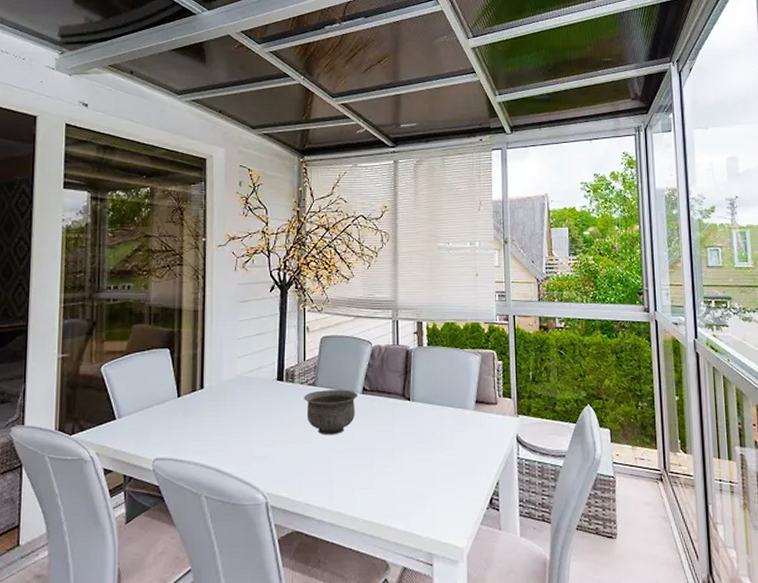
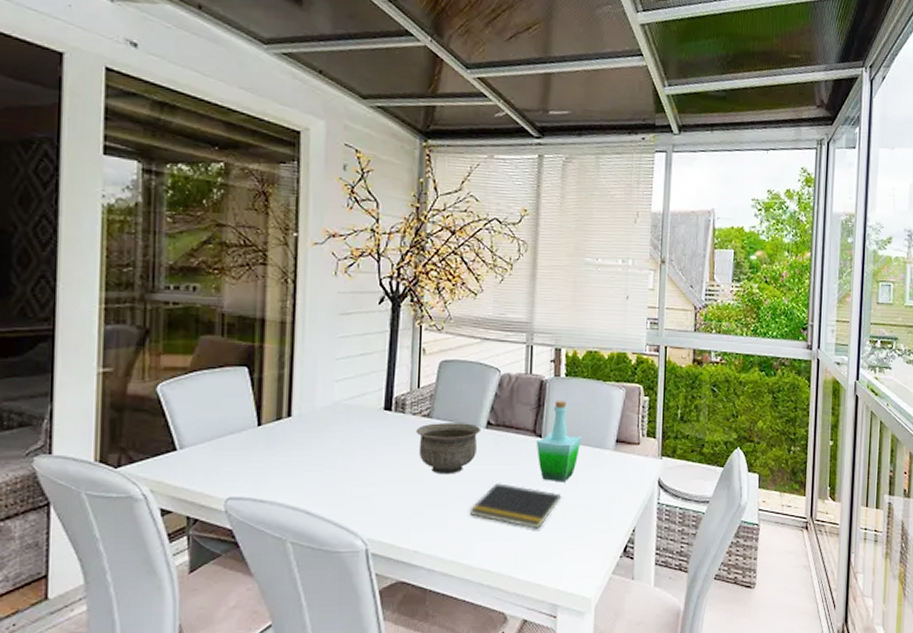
notepad: none [351,442,431,483] -> present [469,483,562,529]
bottle: none [405,367,445,440] -> present [536,401,582,483]

